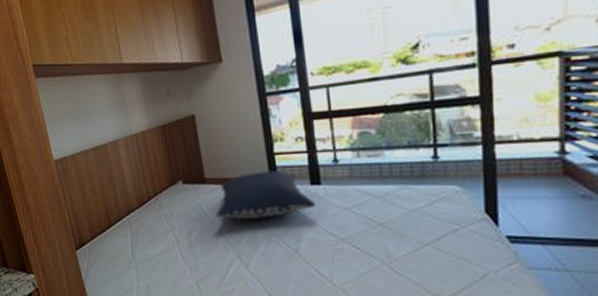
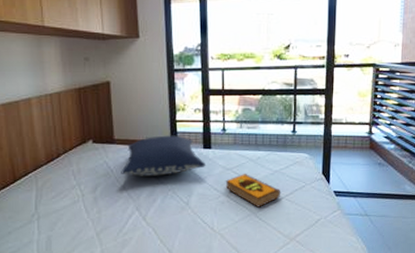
hardback book: none [343,214,424,257] -> present [225,174,281,208]

